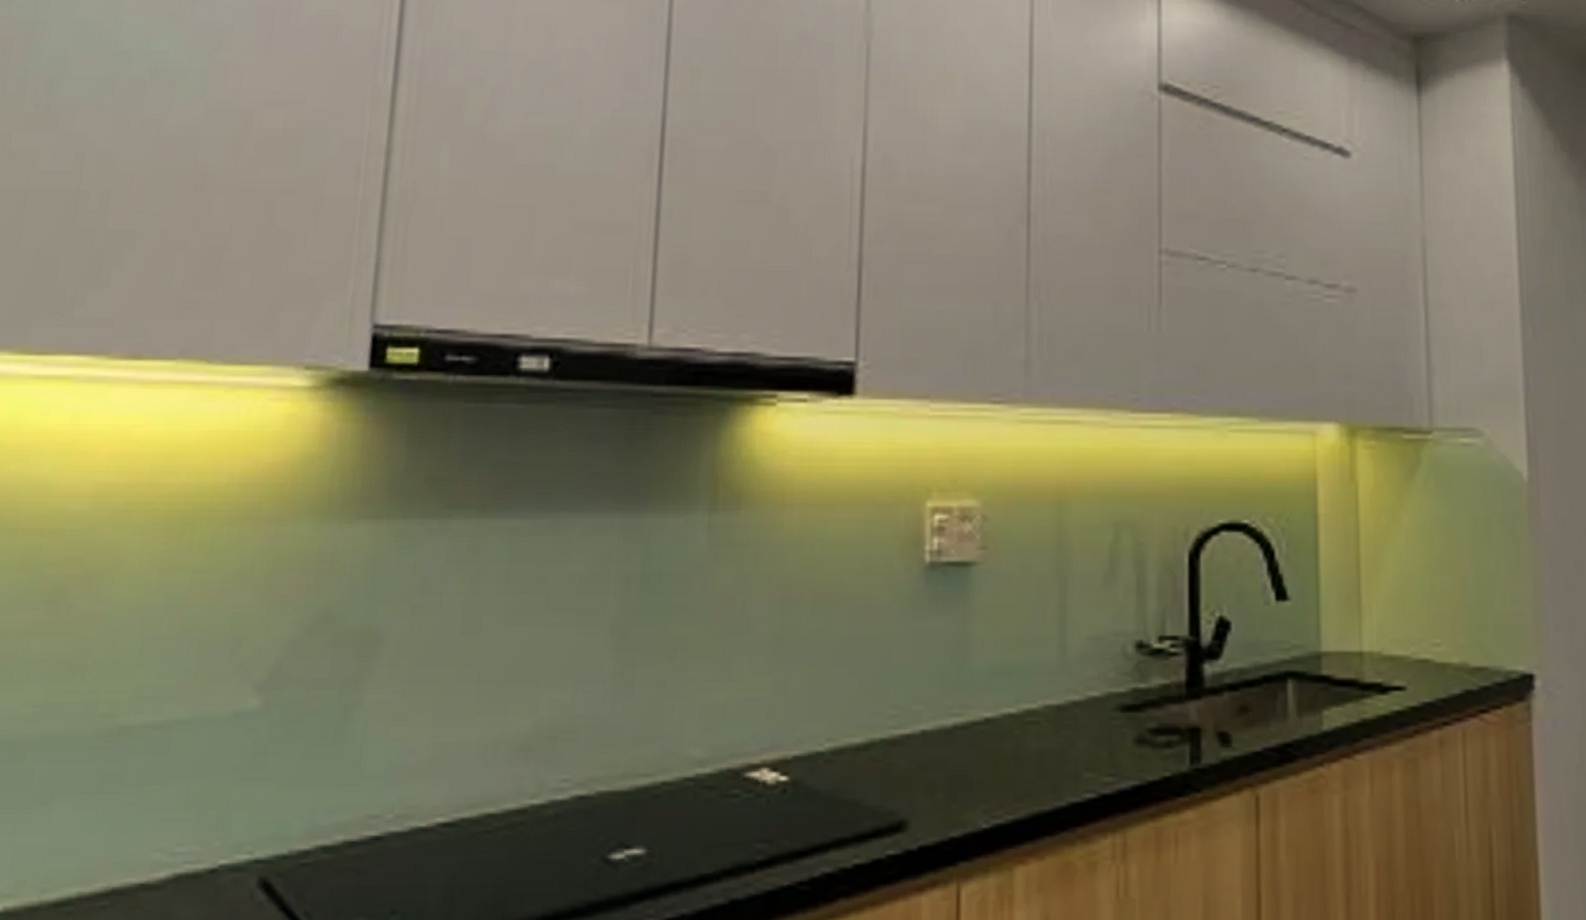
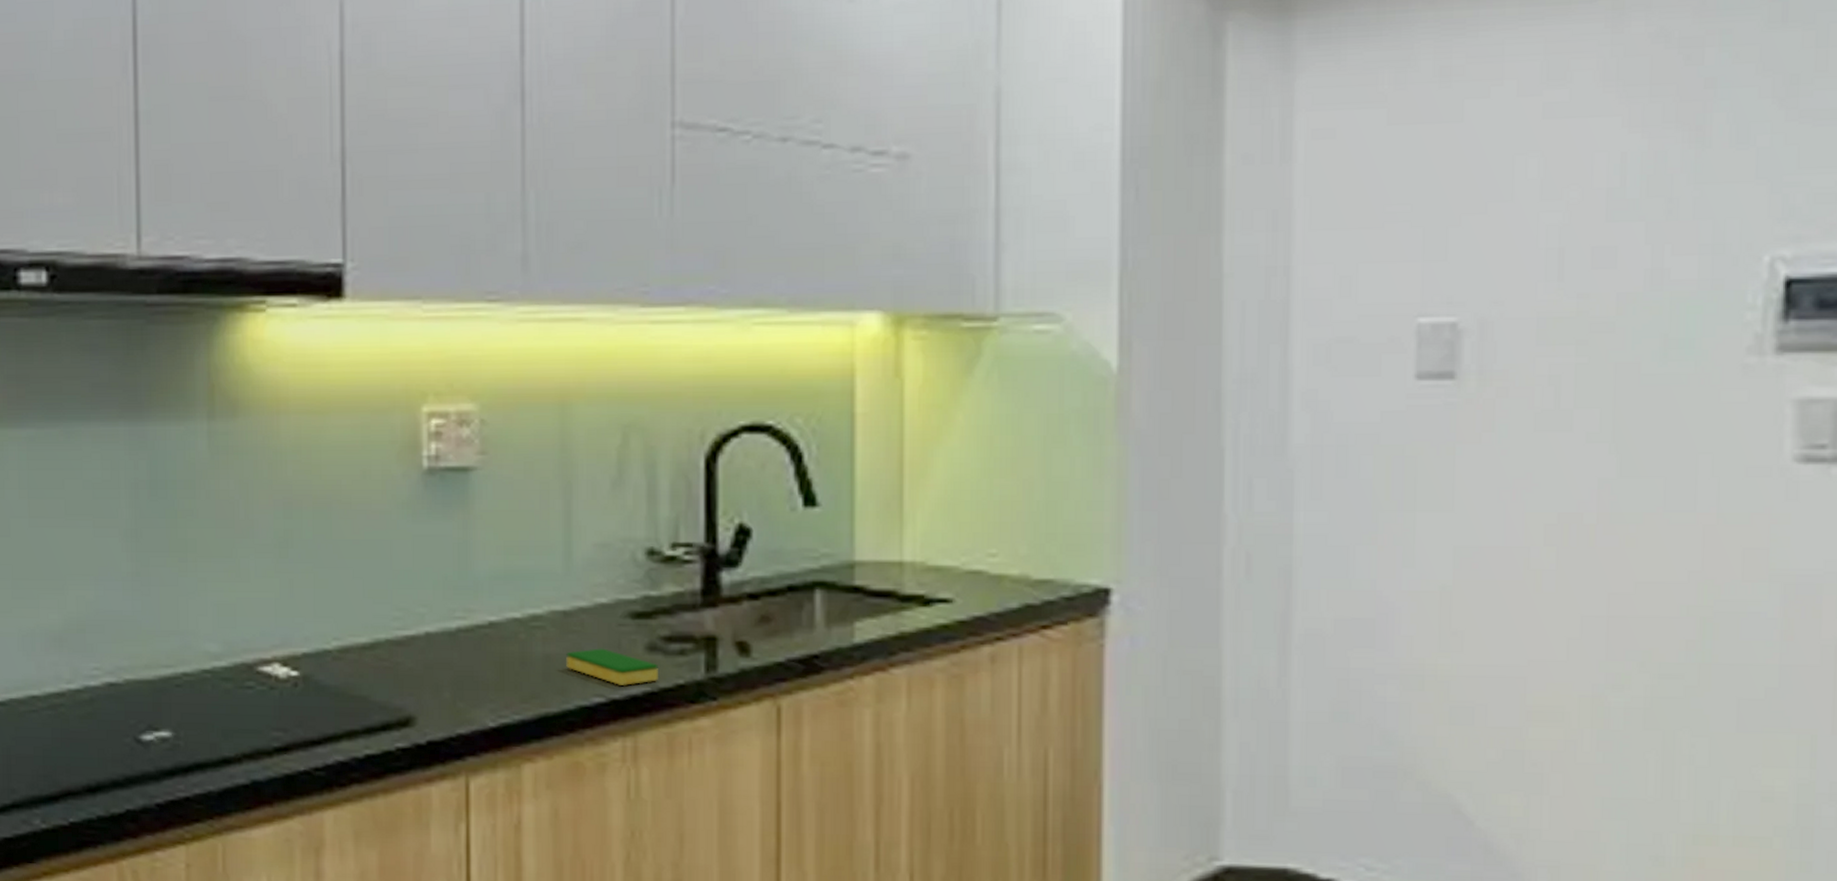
dish sponge: none [1059,742,1146,780] -> present [566,648,658,685]

